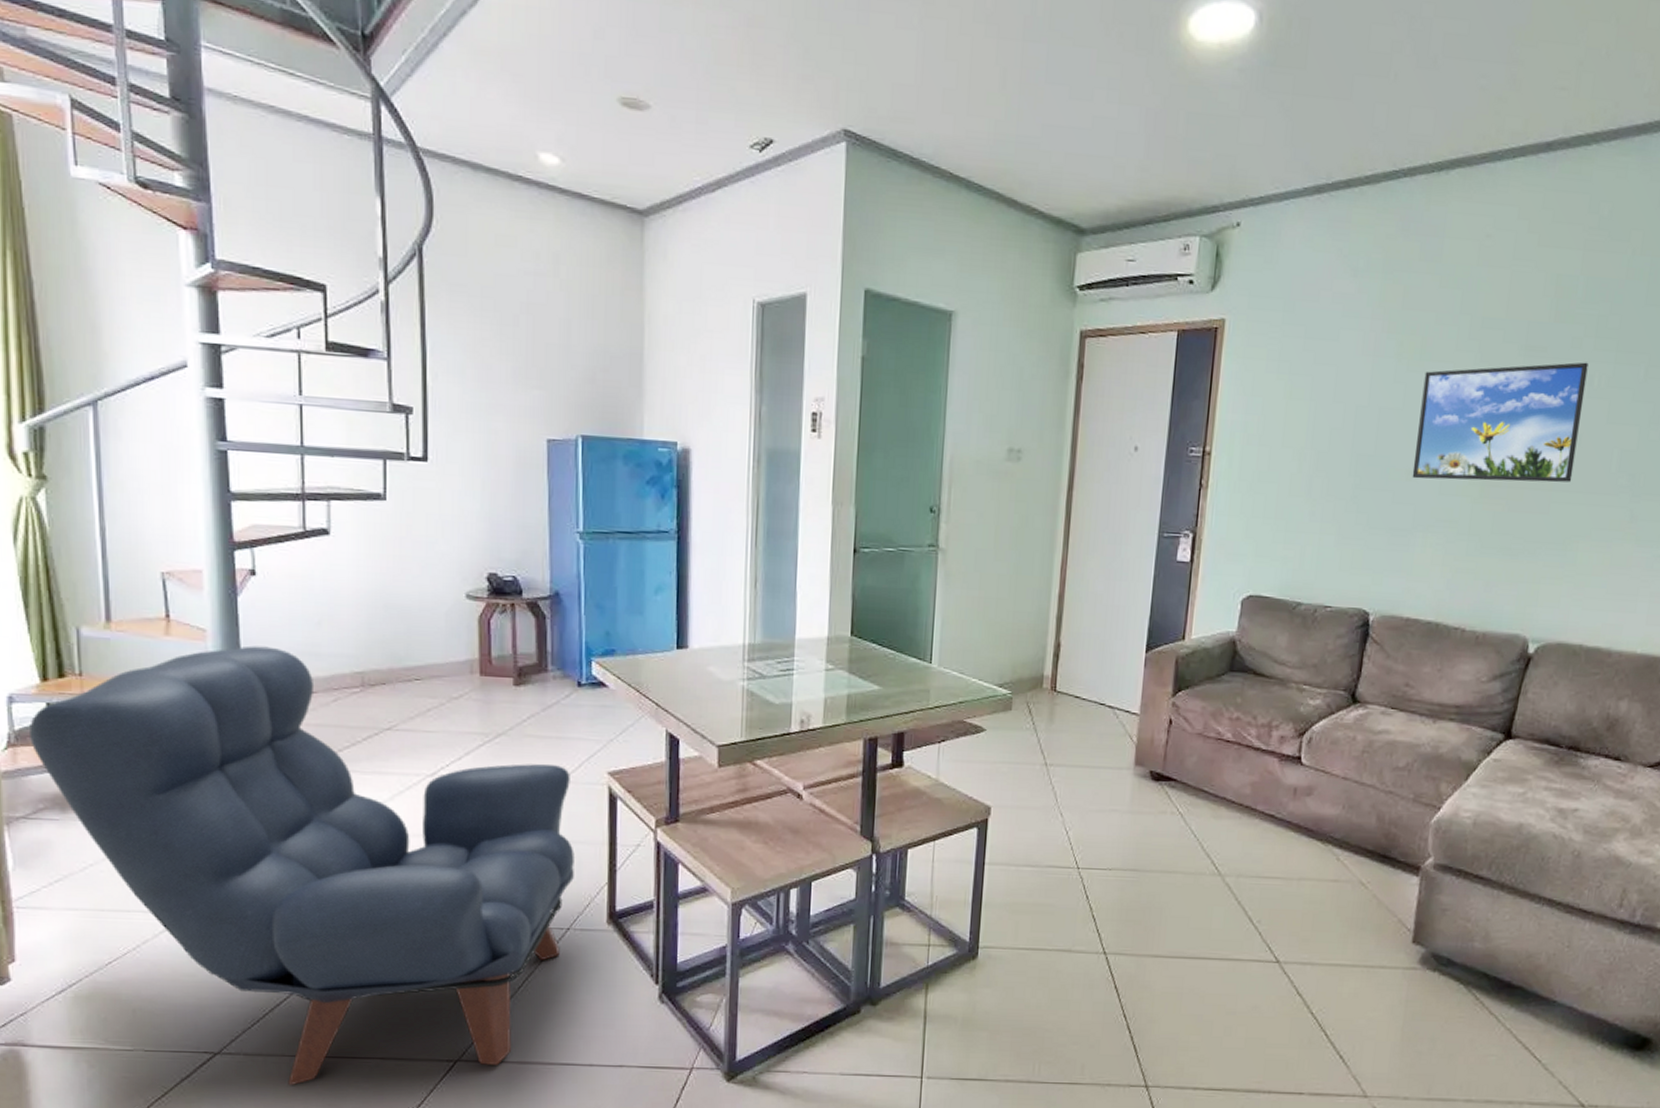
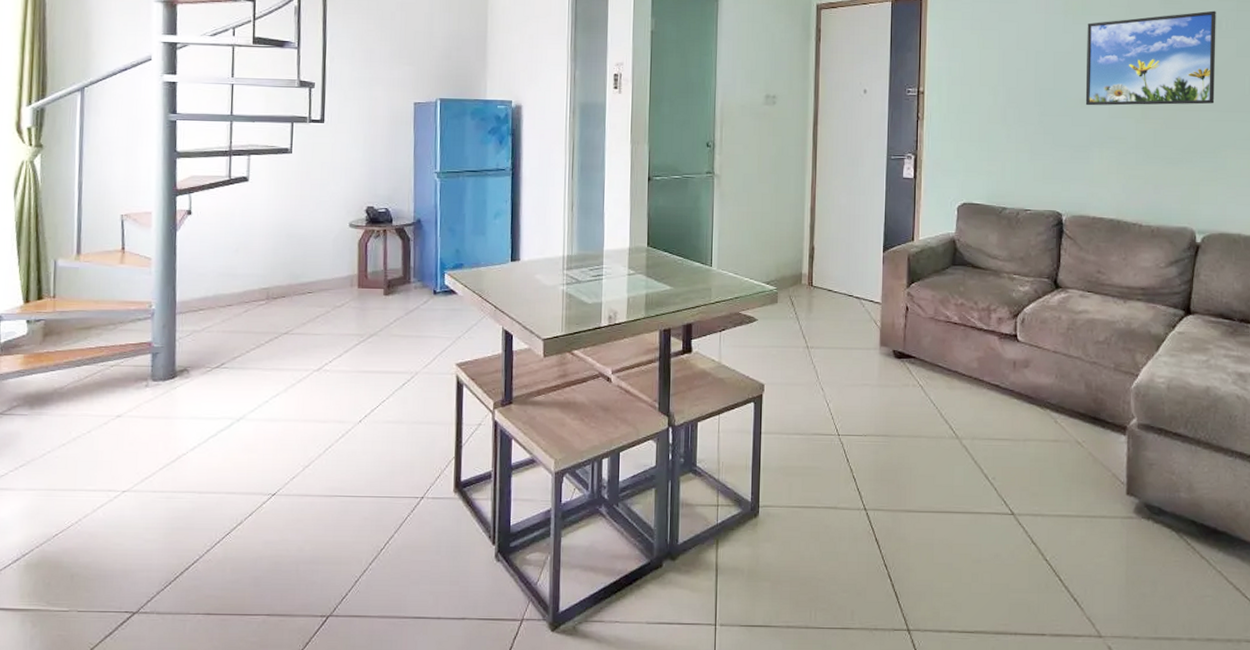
armchair: present [29,645,575,1086] -> none [11,270,429,641]

